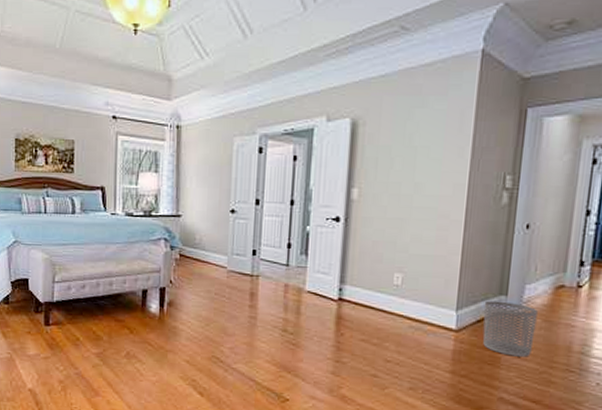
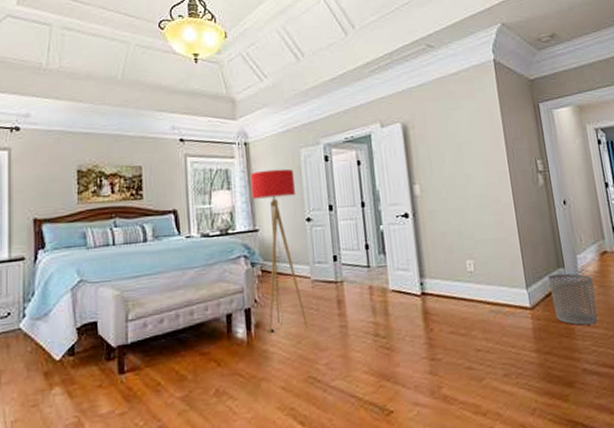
floor lamp: none [178,156,224,314] -> present [250,168,308,335]

